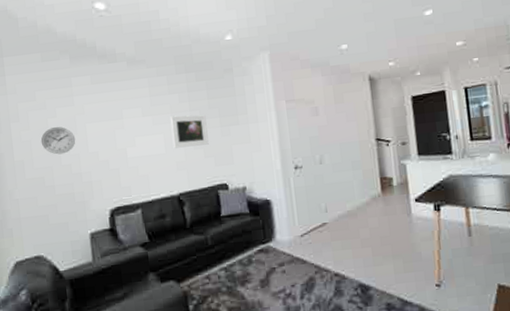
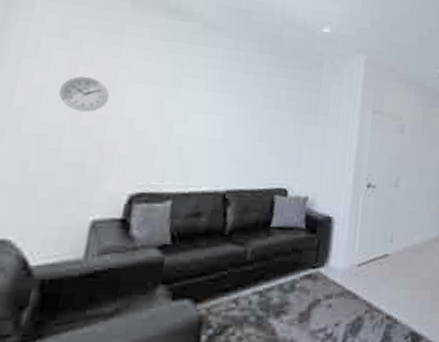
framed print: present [170,115,209,148] -> none [233,98,281,140]

